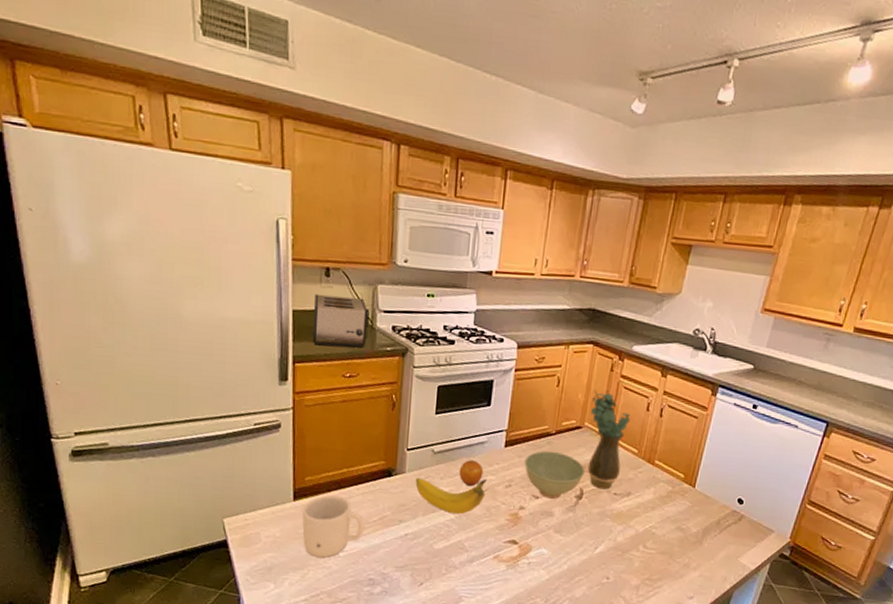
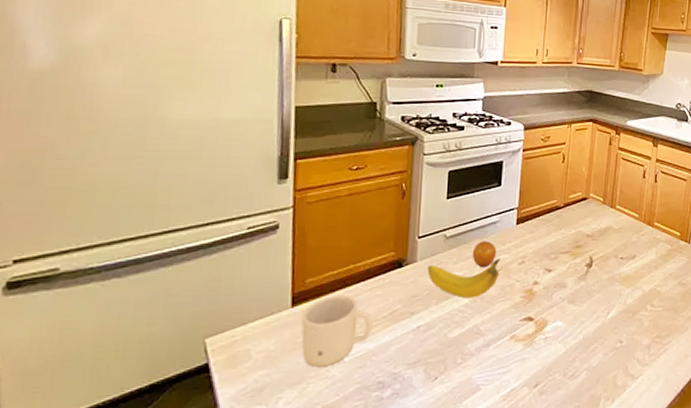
toaster: present [312,293,370,348] -> none [316,89,378,140]
bowl: present [524,450,585,499] -> none [536,224,593,270]
vase: present [587,389,631,490] -> none [595,162,630,255]

